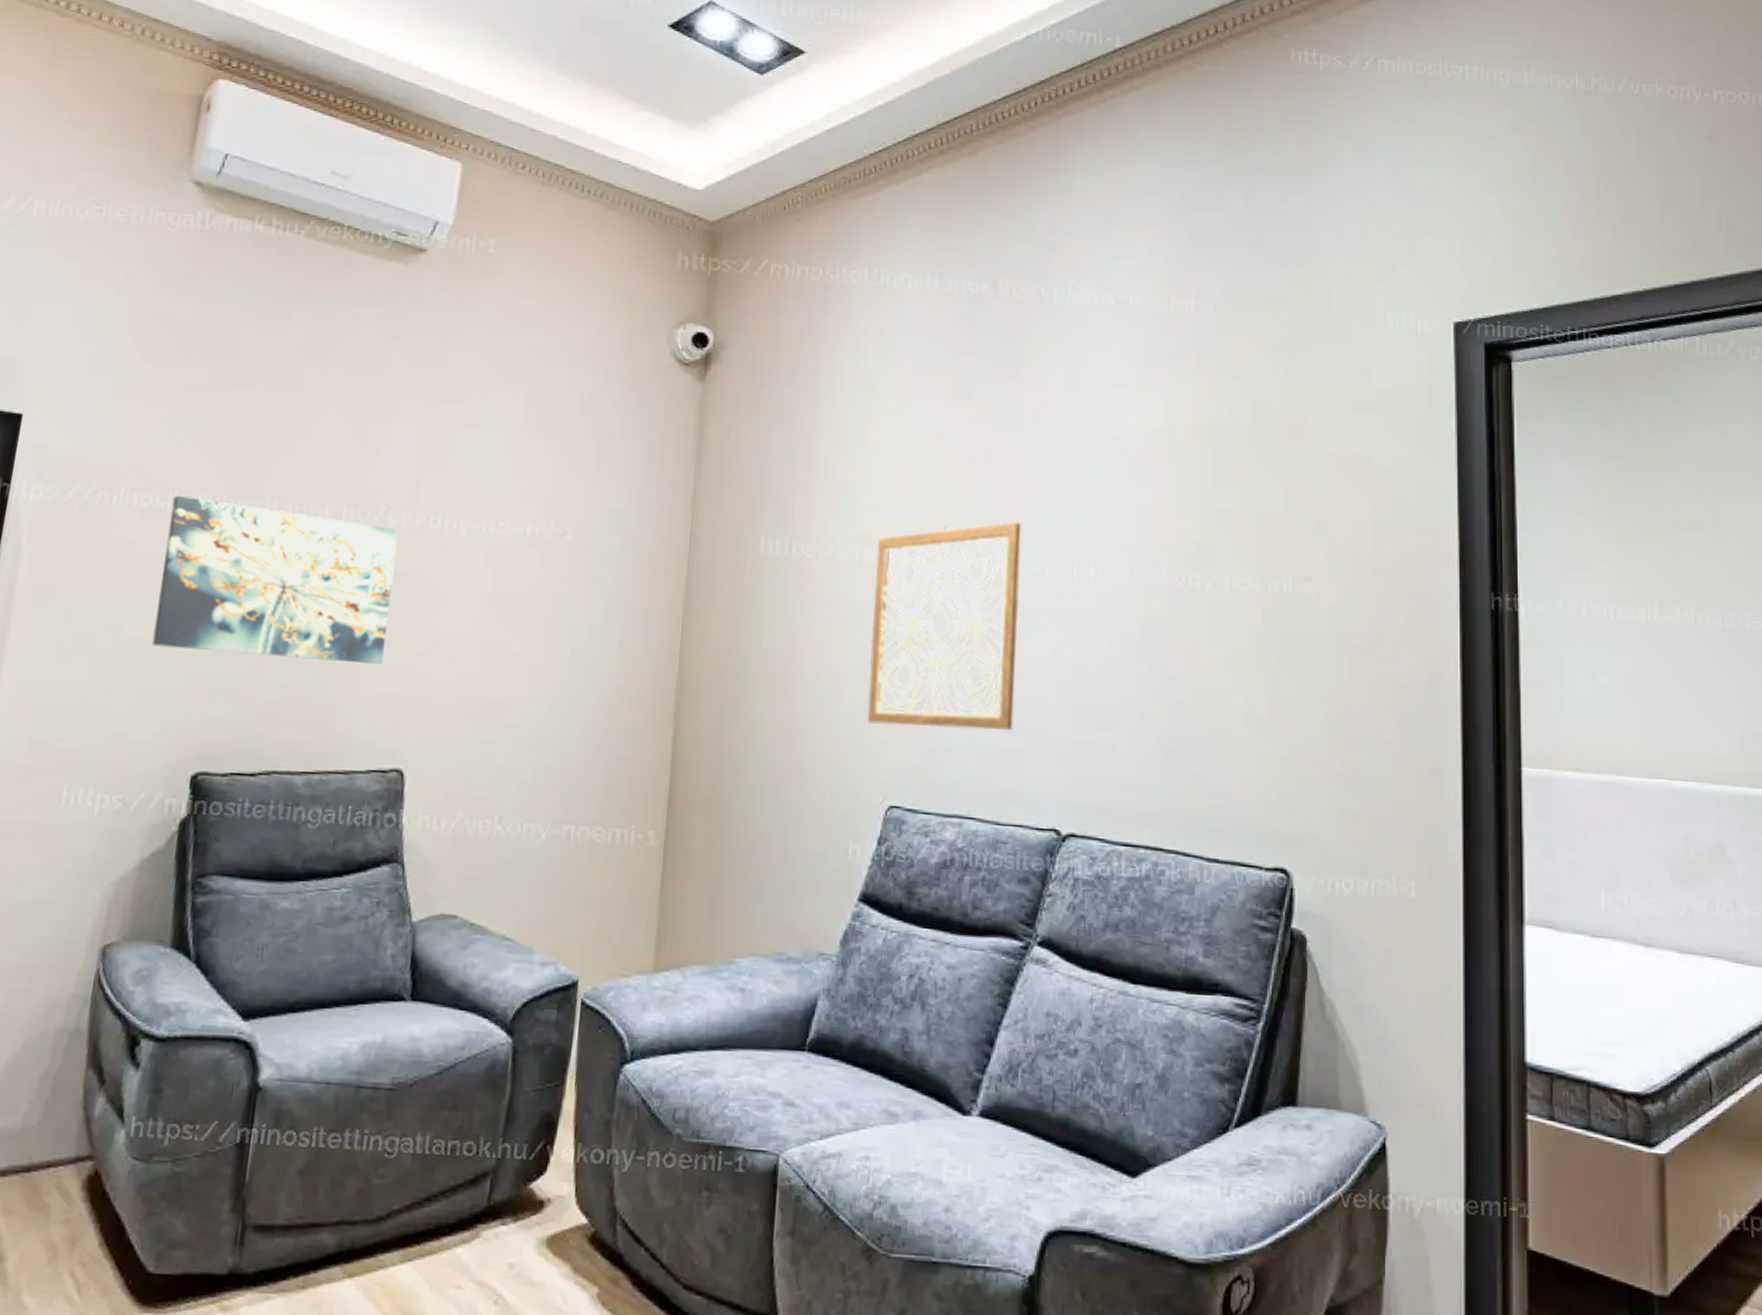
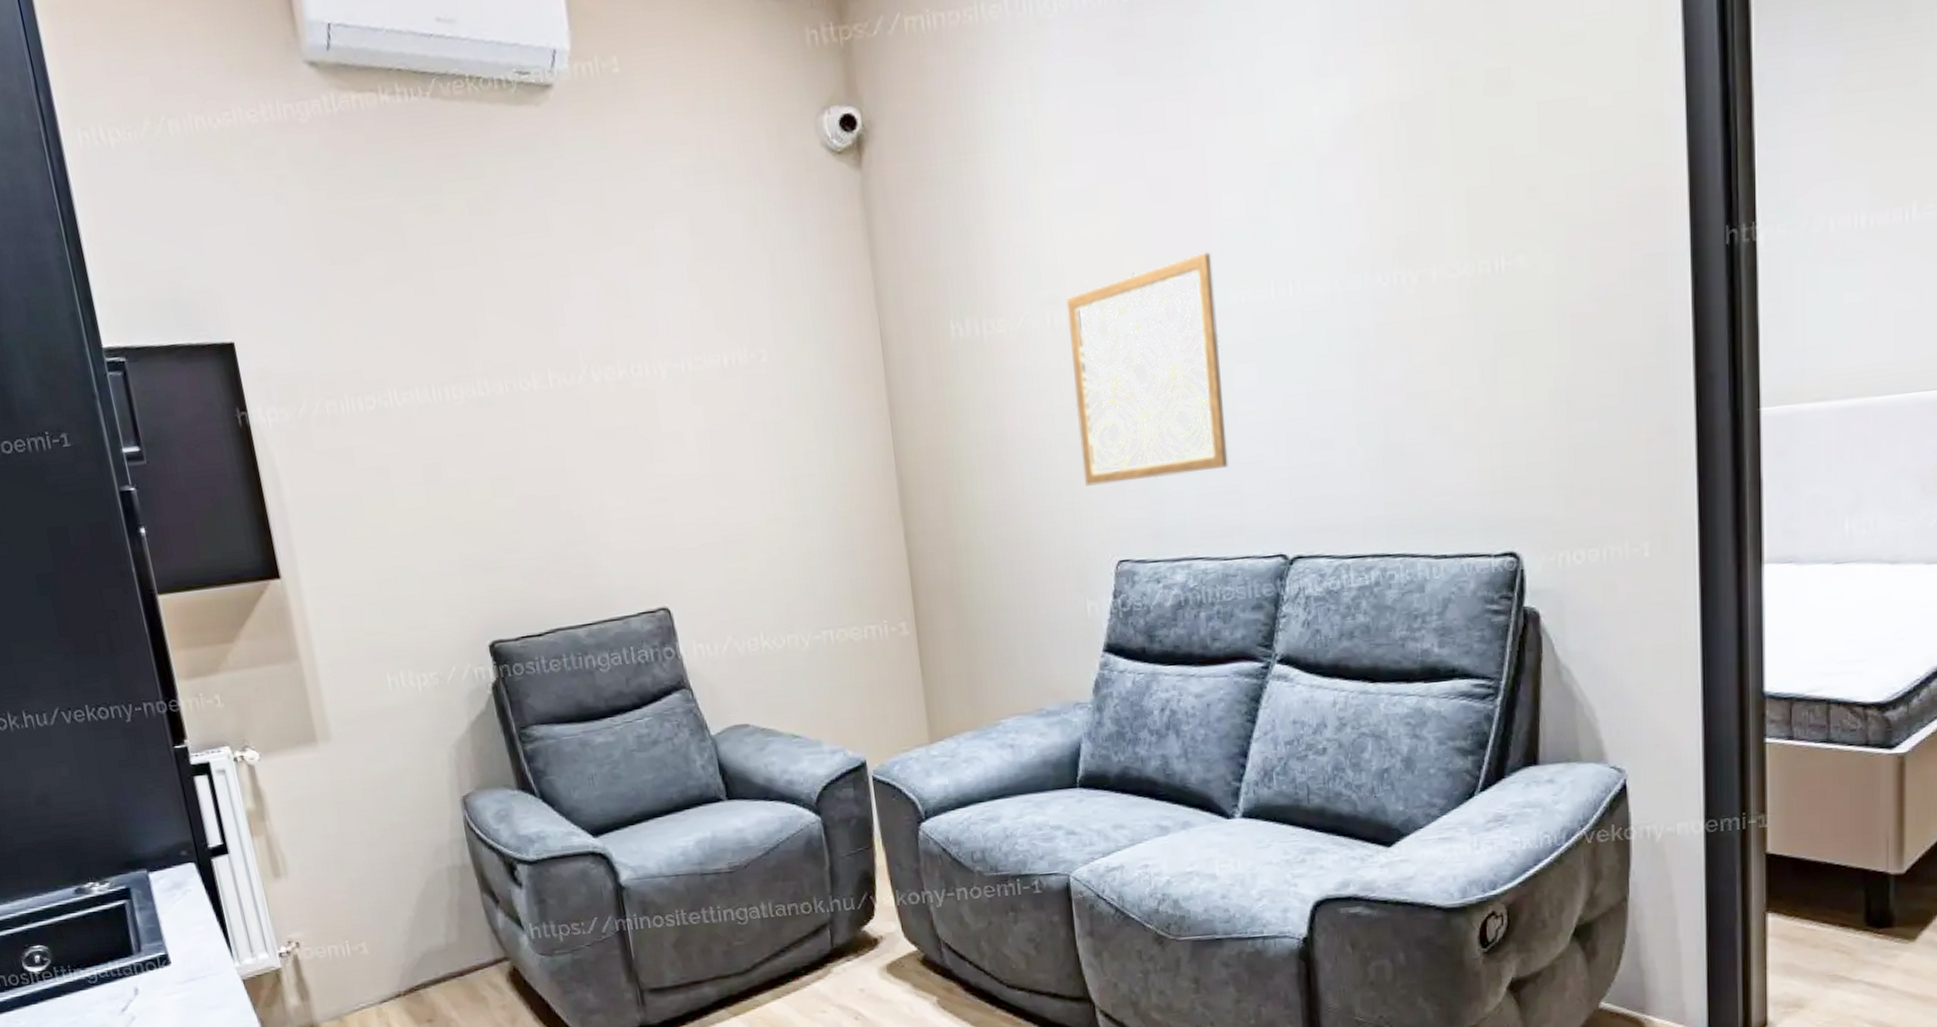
wall art: present [152,496,399,665] -> none [393,384,624,537]

